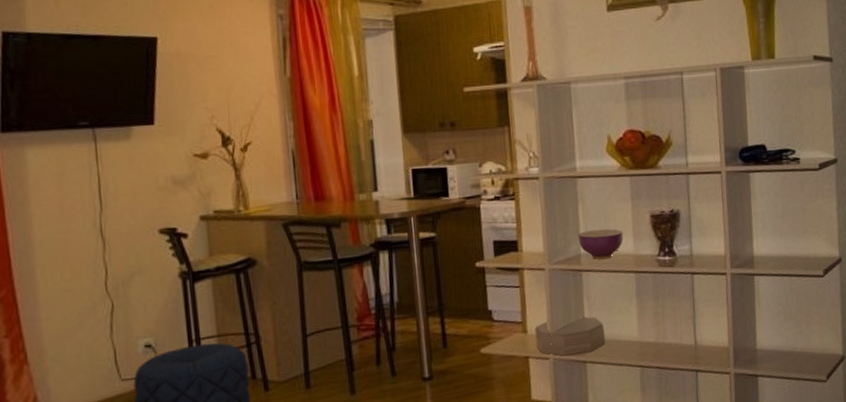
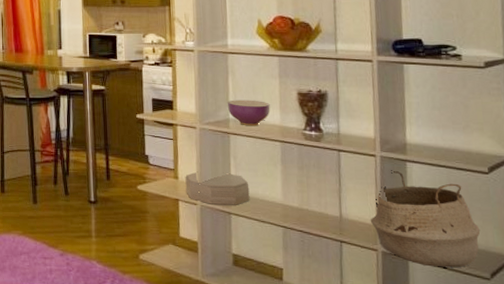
woven basket: none [723,287,818,380] -> present [370,171,481,268]

